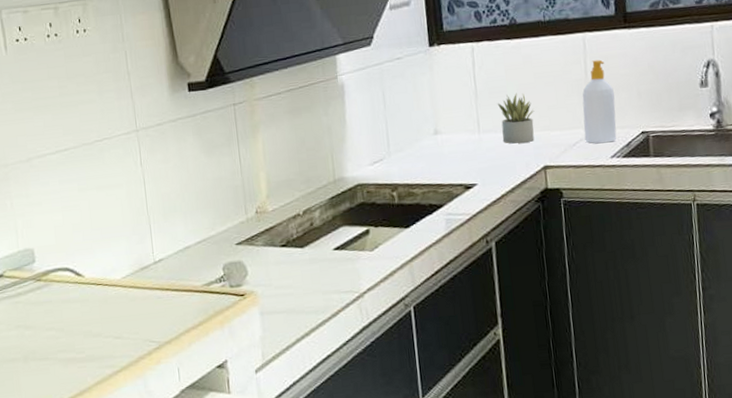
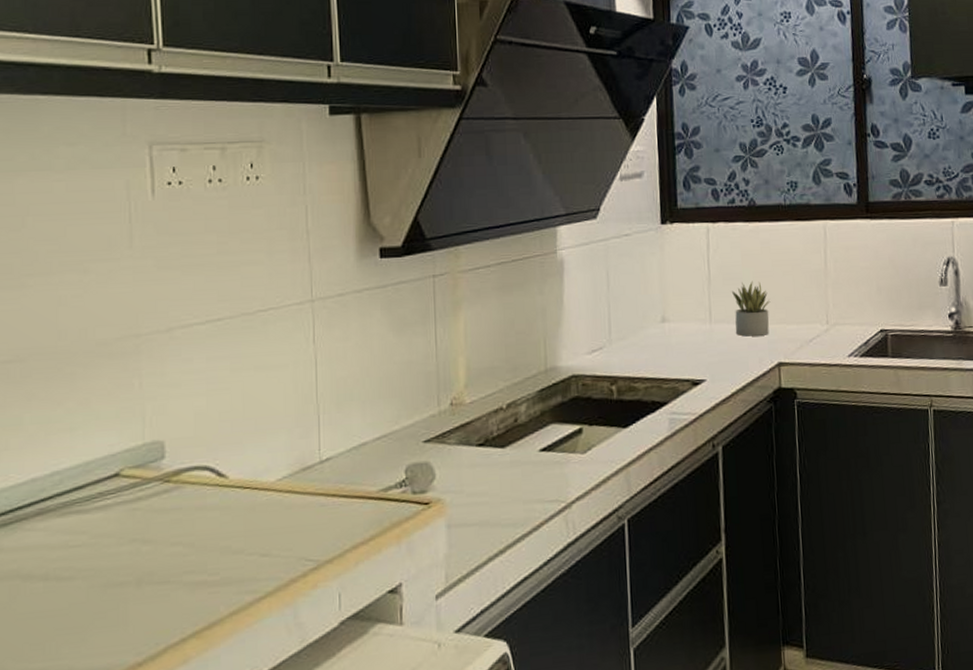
soap bottle: present [582,60,617,144] -> none [820,250,855,341]

